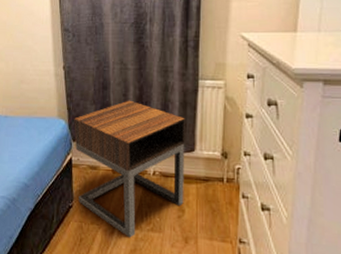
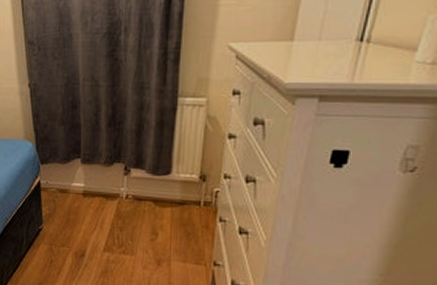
nightstand: present [74,100,185,238] -> none [41,120,162,260]

